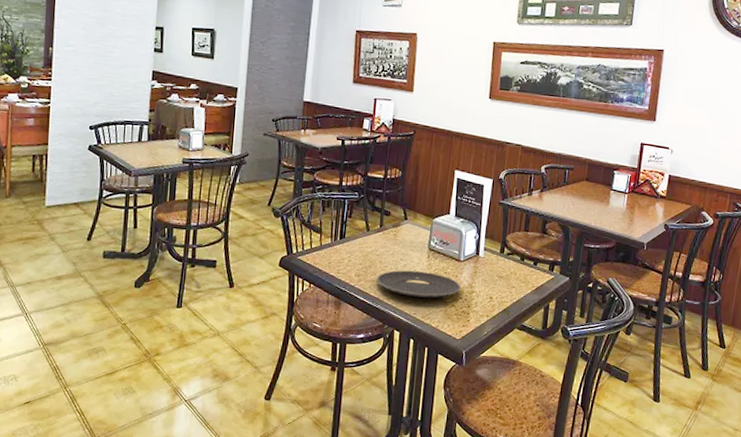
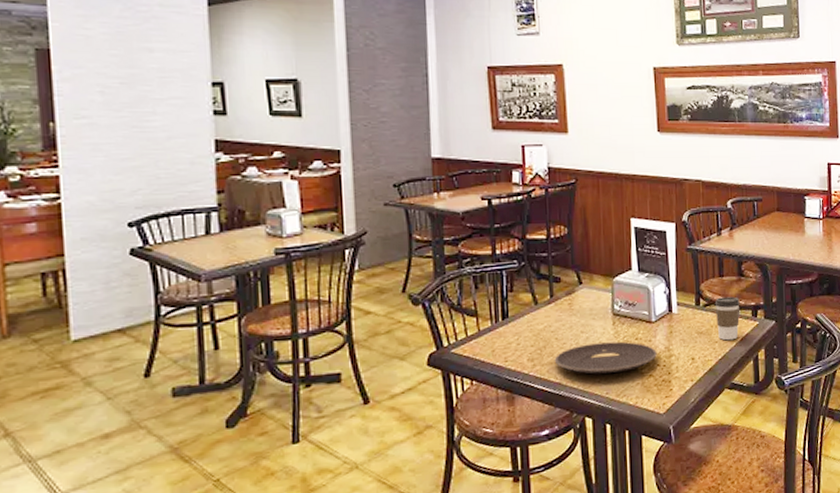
coffee cup: none [516,249,540,288] -> present [714,296,740,341]

